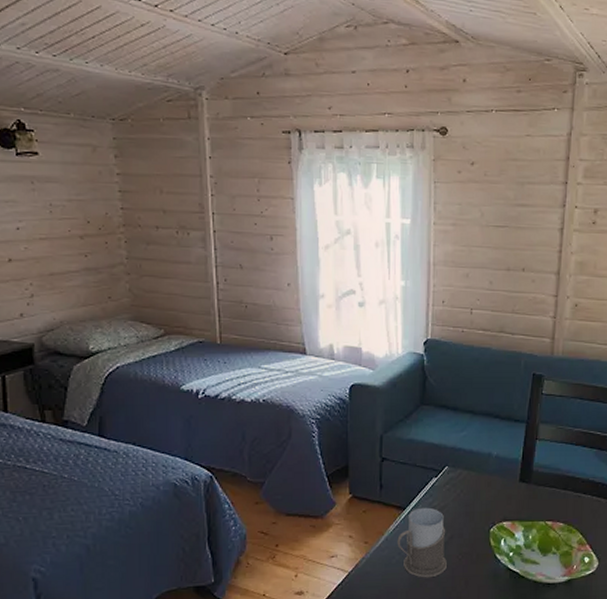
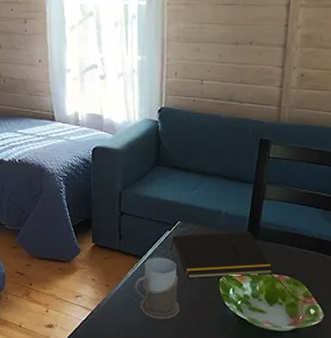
notepad: none [438,476,547,531] -> present [171,232,274,279]

